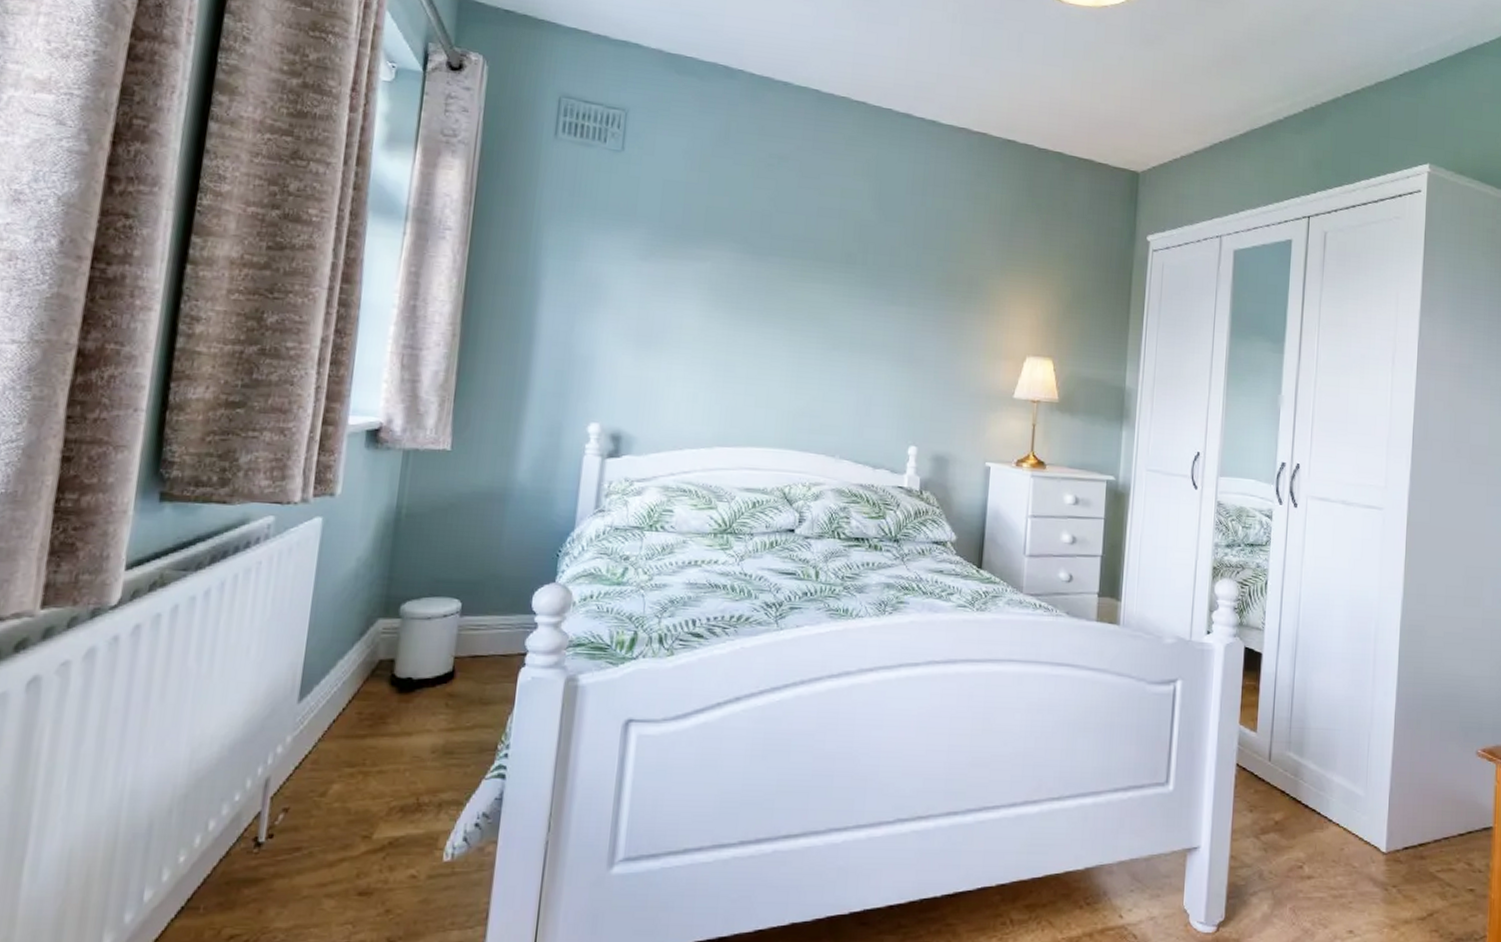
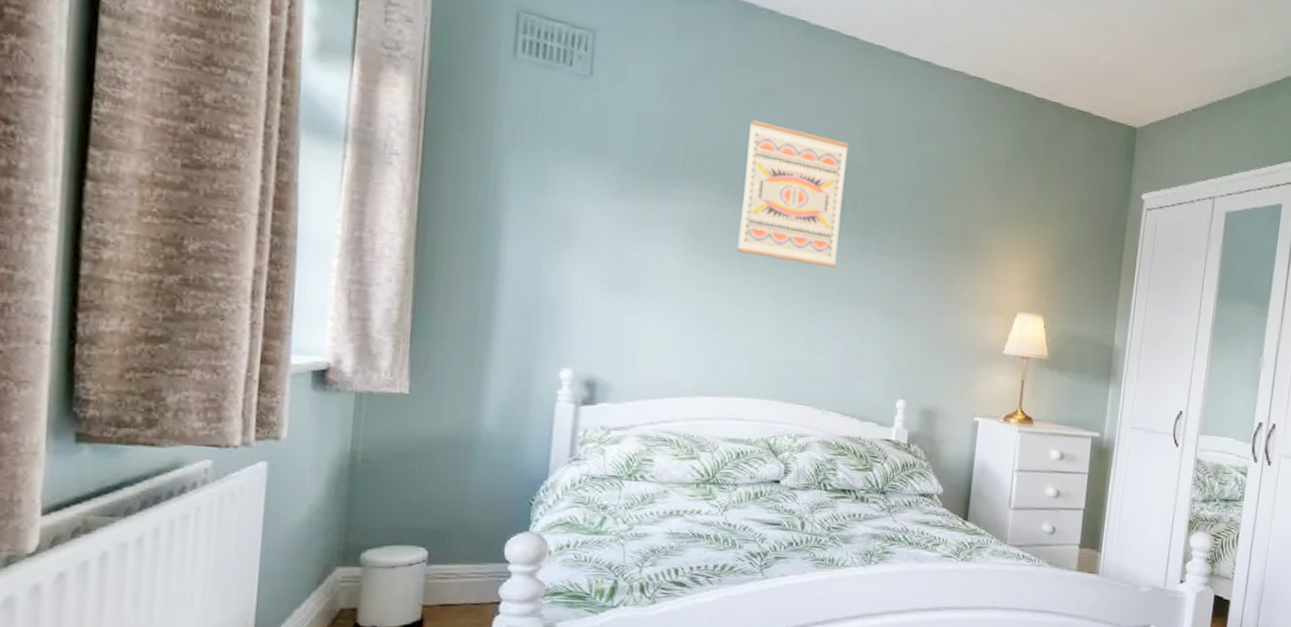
wall art: none [754,182,859,318] -> present [737,119,849,267]

